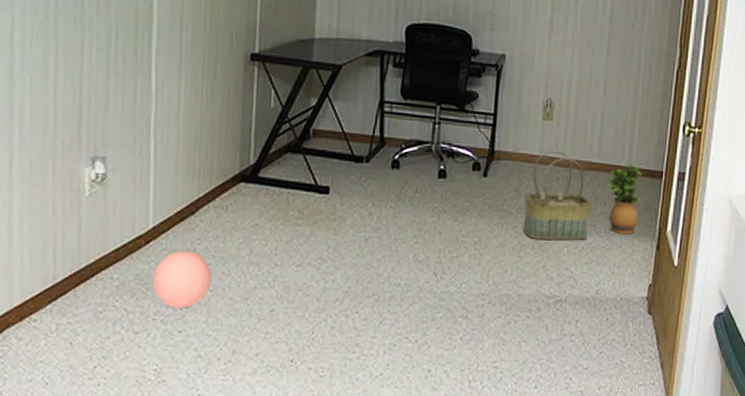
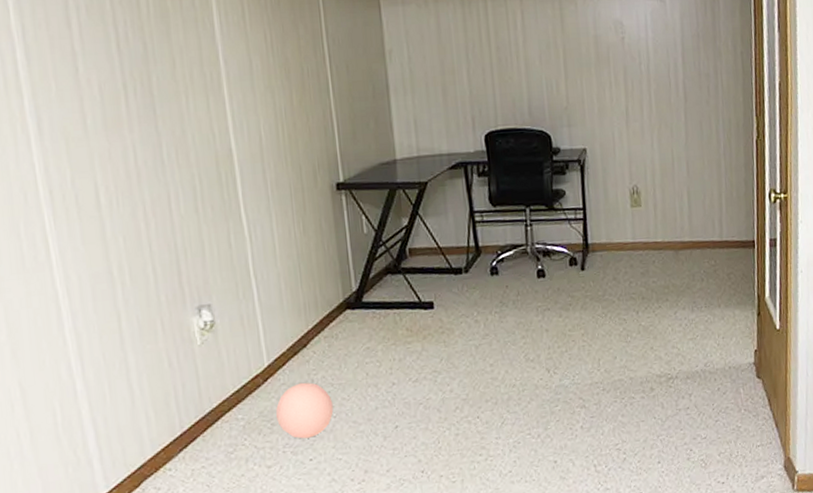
basket: present [523,150,591,241] -> none [623,234,690,324]
potted plant: present [607,162,642,235] -> none [703,236,737,307]

